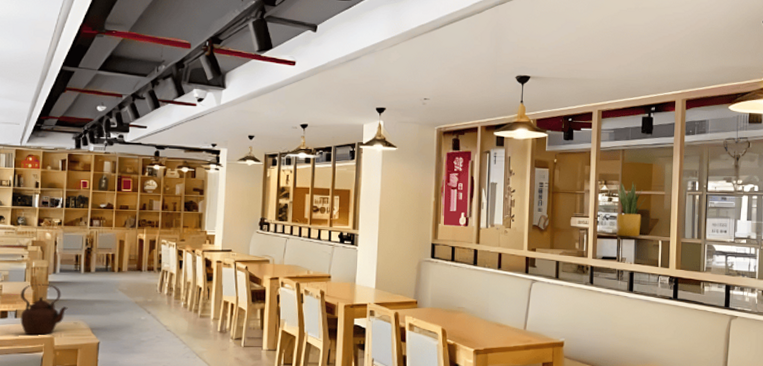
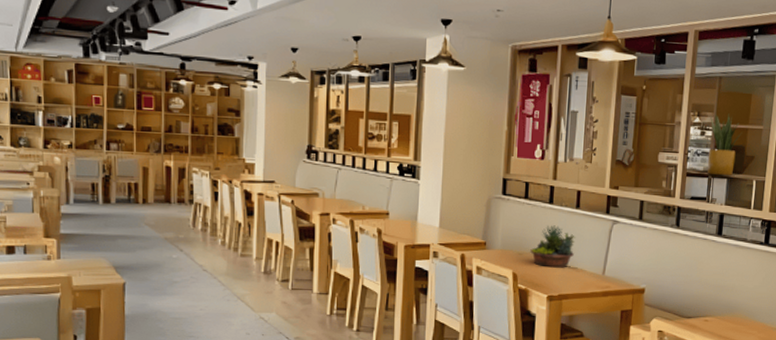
teapot: present [20,283,68,335] -> none [29,215,86,274]
succulent planter: none [457,285,499,324] -> present [530,225,576,268]

